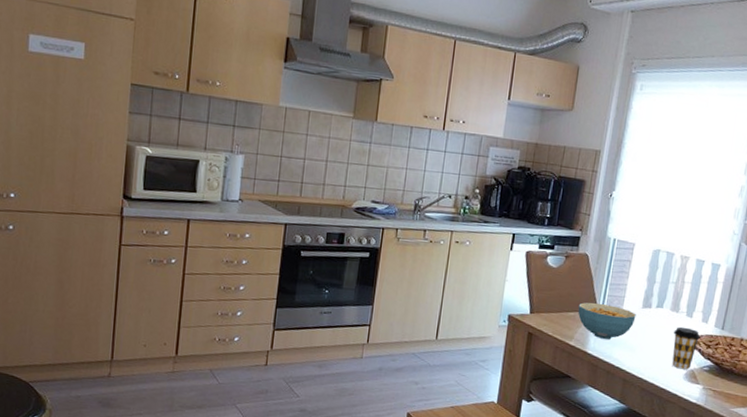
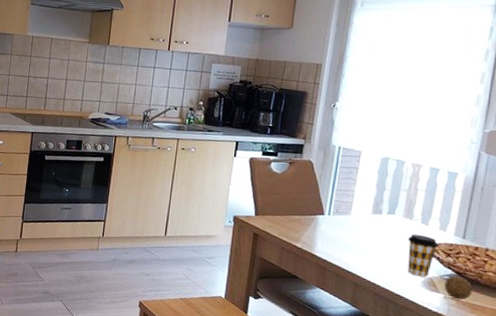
cereal bowl: present [577,302,636,340] -> none [303,206,366,243]
fruit: none [703,366,728,390] -> present [444,275,473,301]

